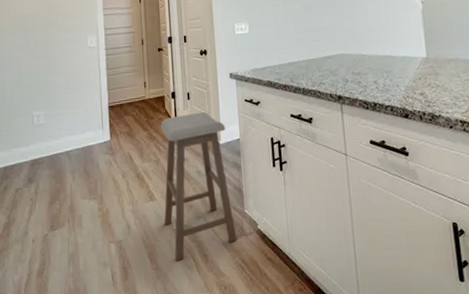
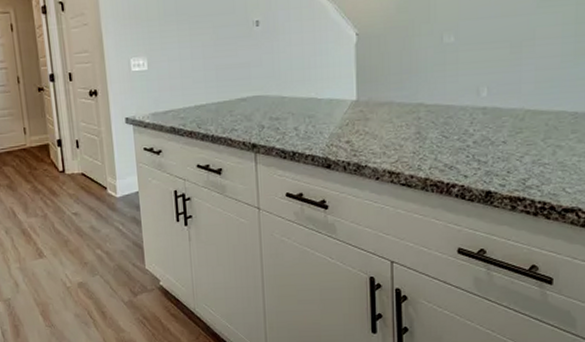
bar stool: present [160,112,237,262] -> none [46,162,138,319]

